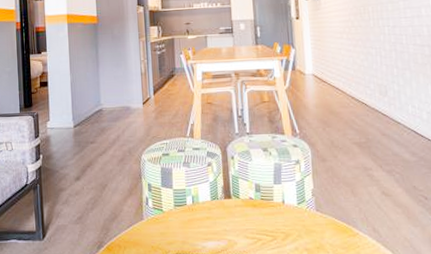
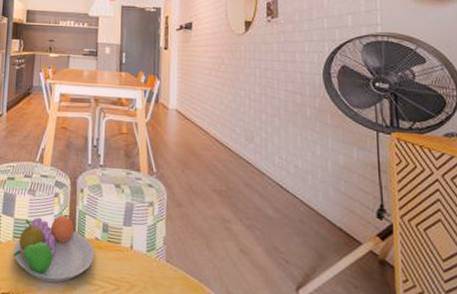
fruit bowl: none [176,181,251,241] -> present [14,215,95,283]

